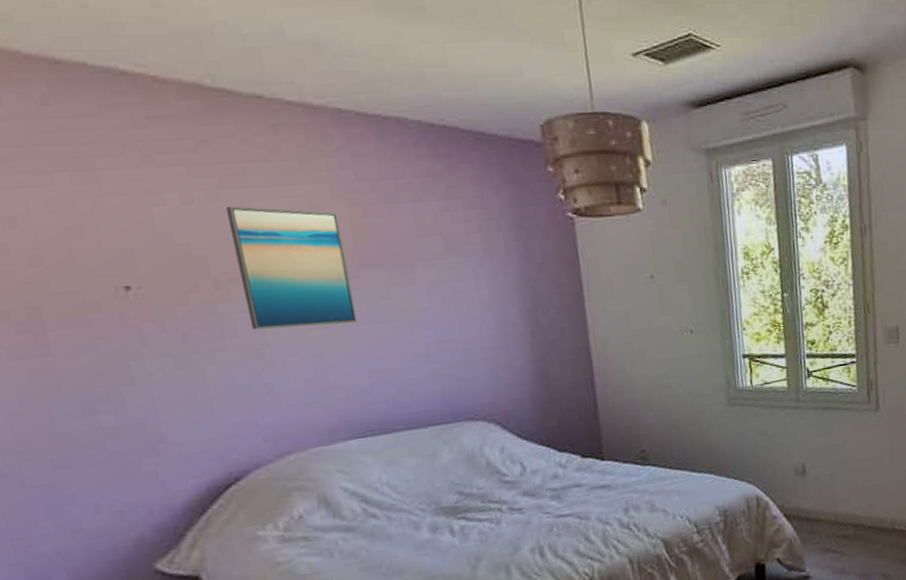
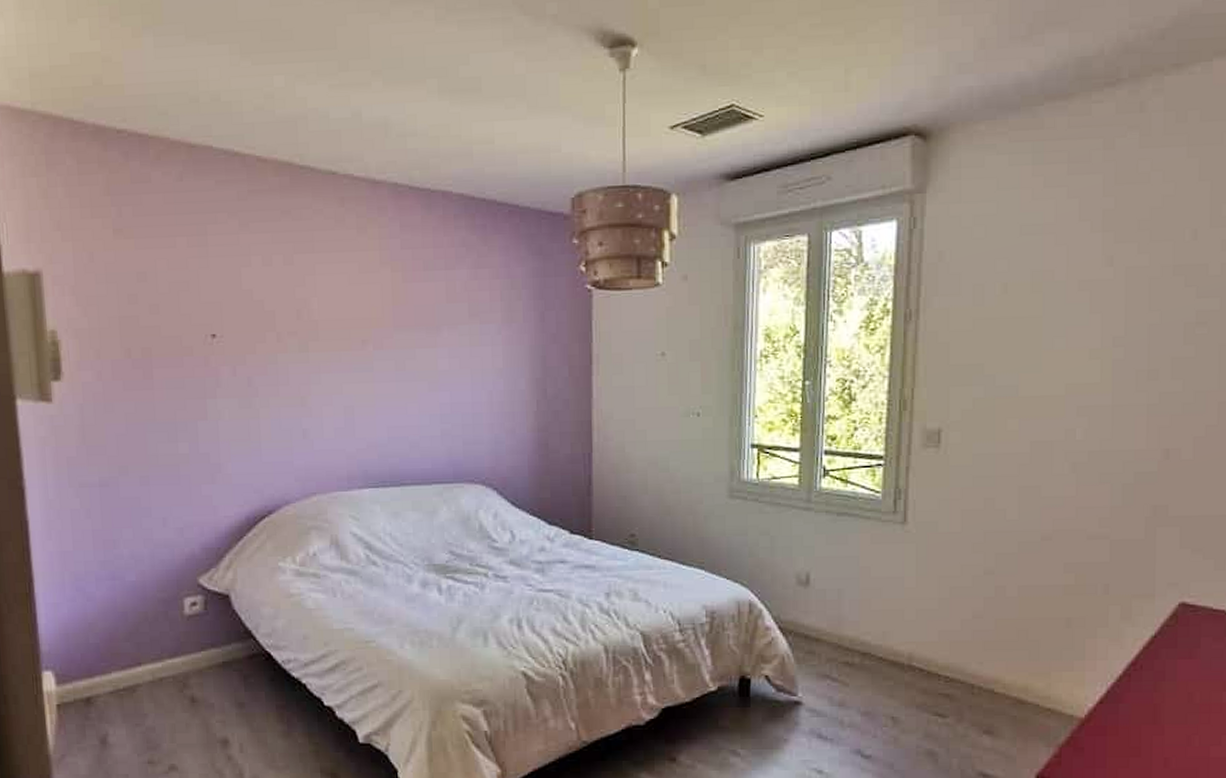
wall art: present [226,205,357,330] -> none [295,268,385,380]

